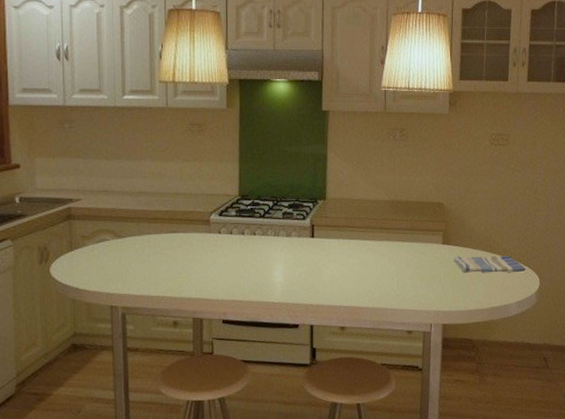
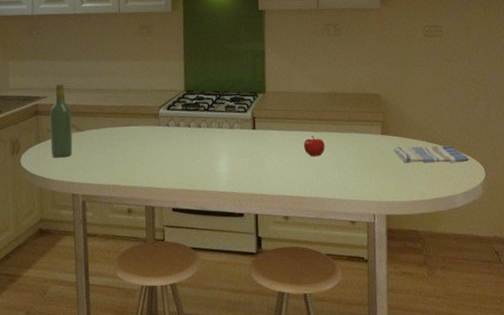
wine bottle: none [85,184,111,267] -> present [50,83,73,158]
apple: none [363,245,385,266] -> present [303,136,325,157]

